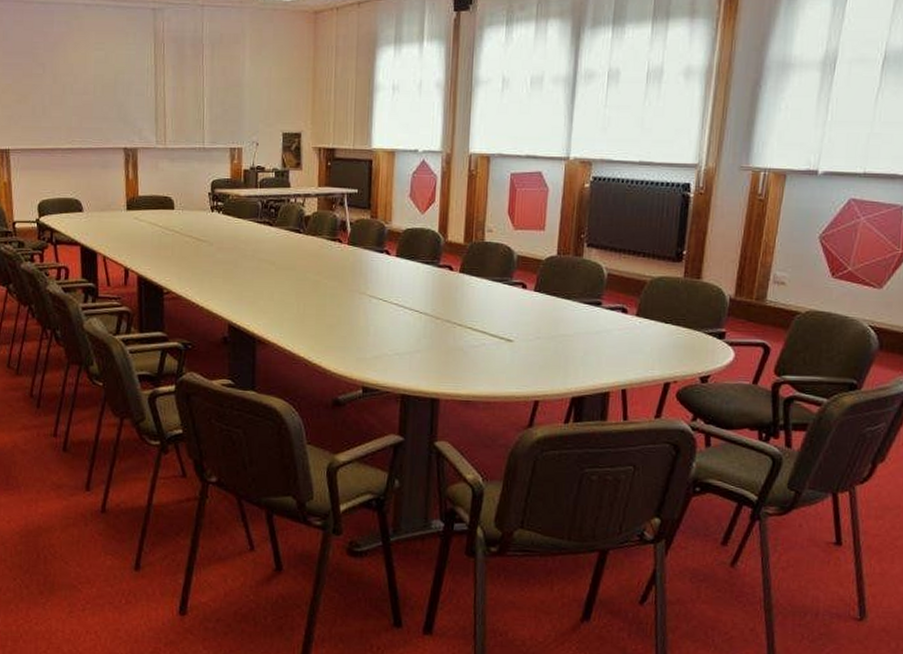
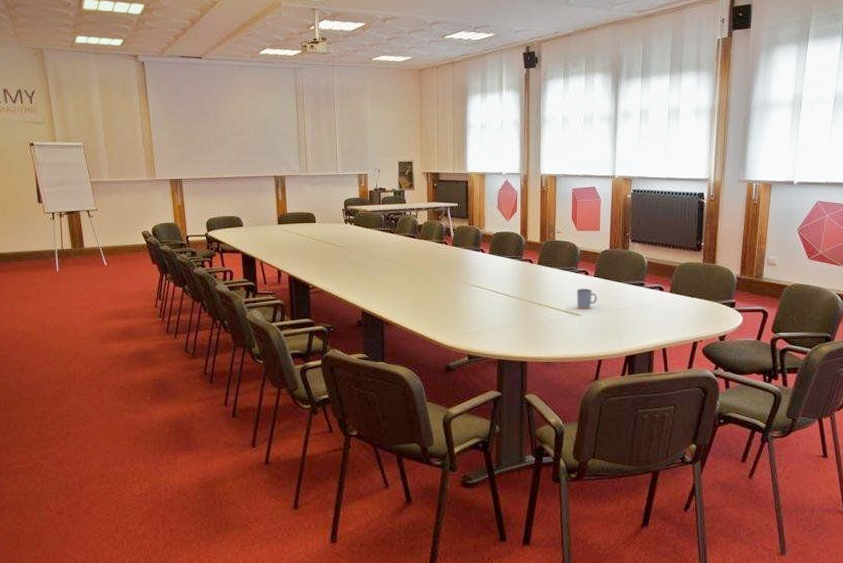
mug: none [509,306,537,333] -> present [576,289,597,309]

